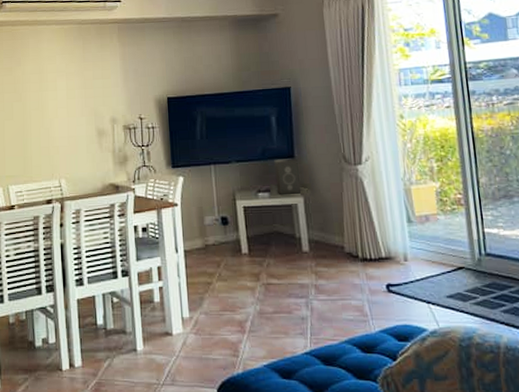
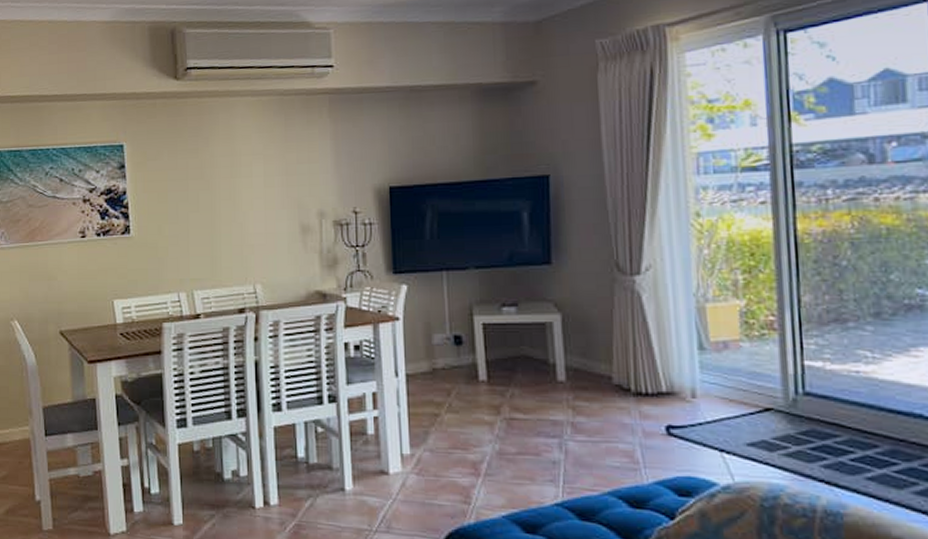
speaker: present [274,158,300,196] -> none [524,265,557,311]

